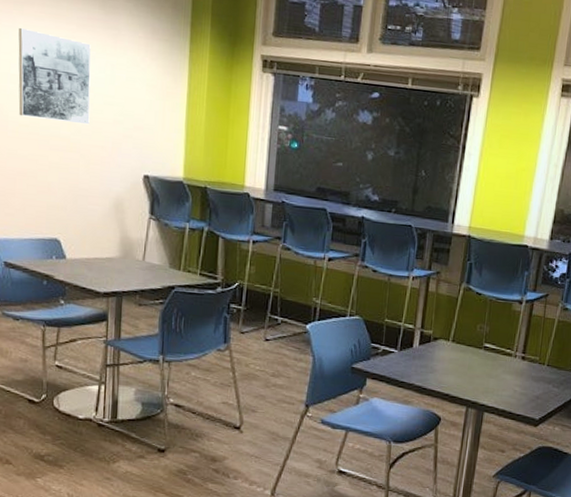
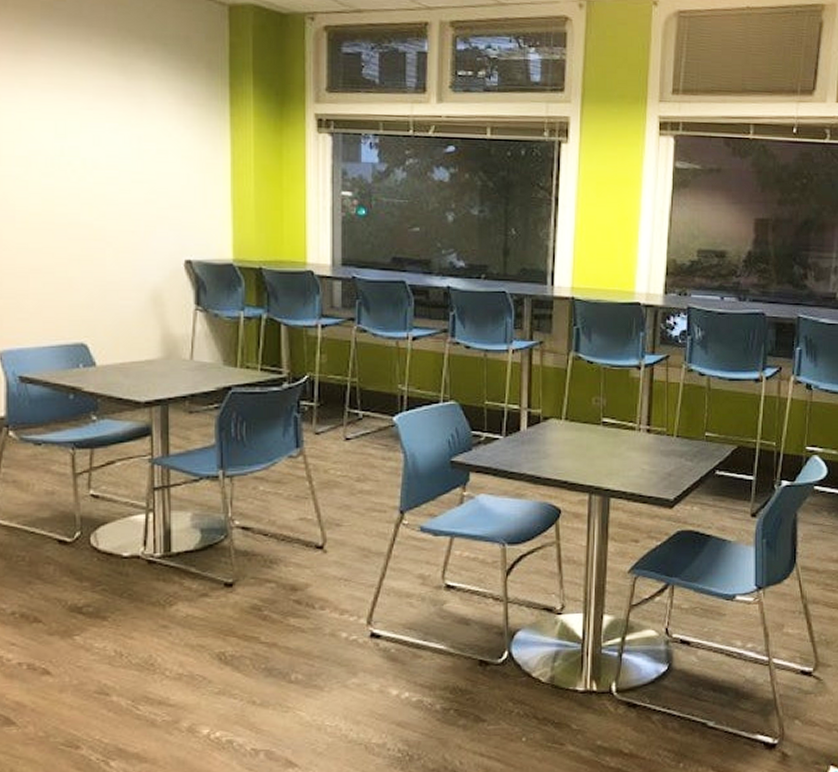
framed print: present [18,28,91,125] -> none [23,103,115,208]

